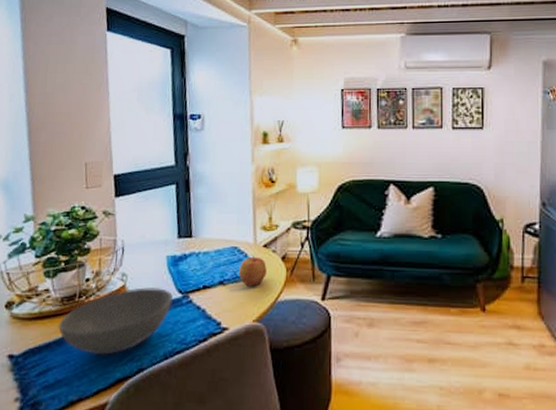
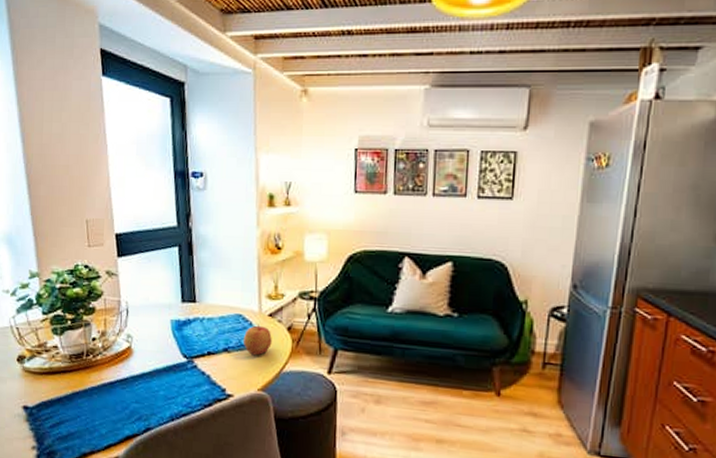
bowl: present [58,287,173,355] -> none [68,350,178,413]

